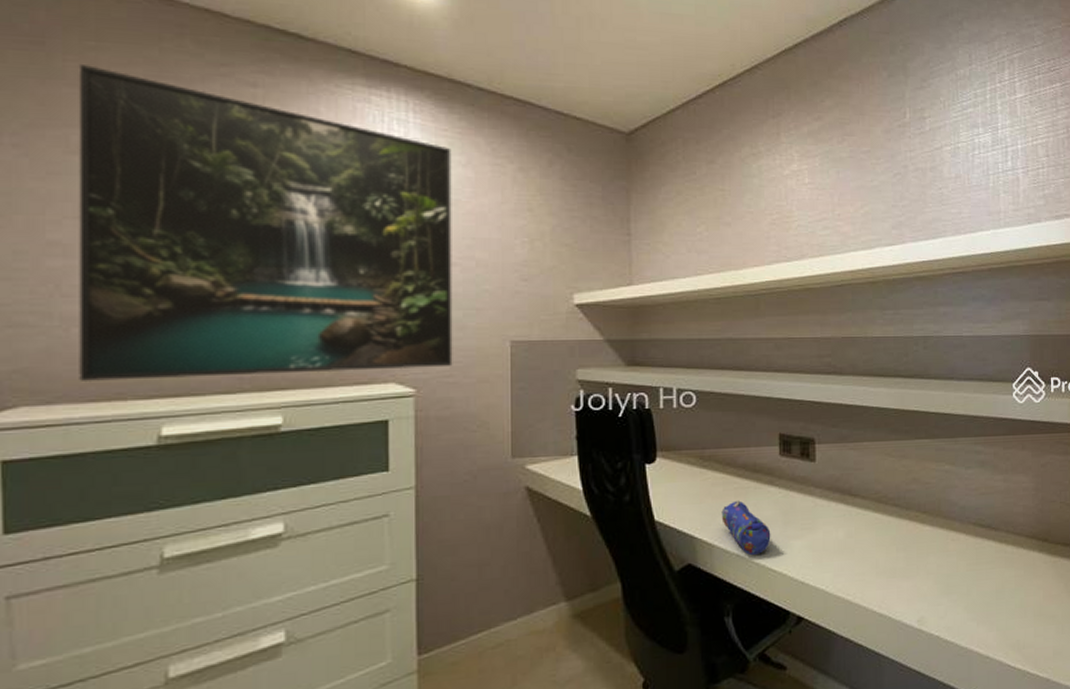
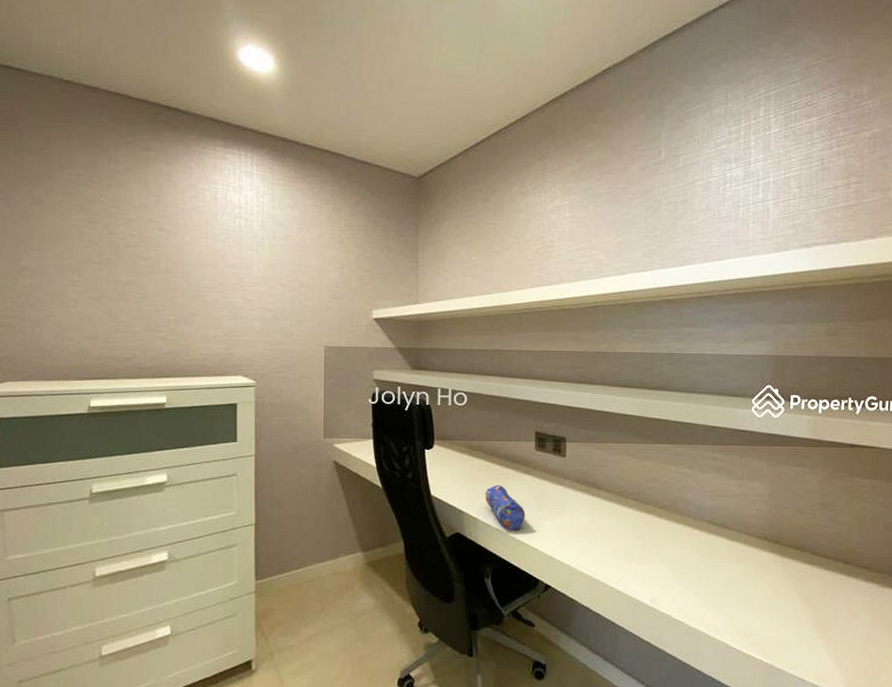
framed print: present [78,65,453,383] -> none [39,139,284,367]

